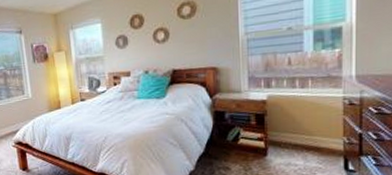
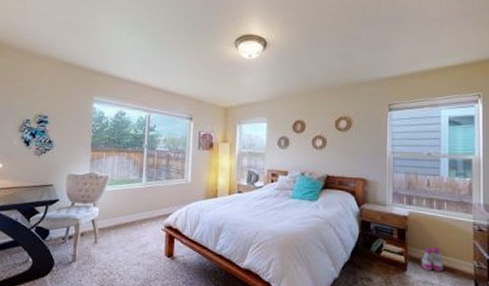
boots: none [283,128,308,154] -> present [421,247,443,272]

